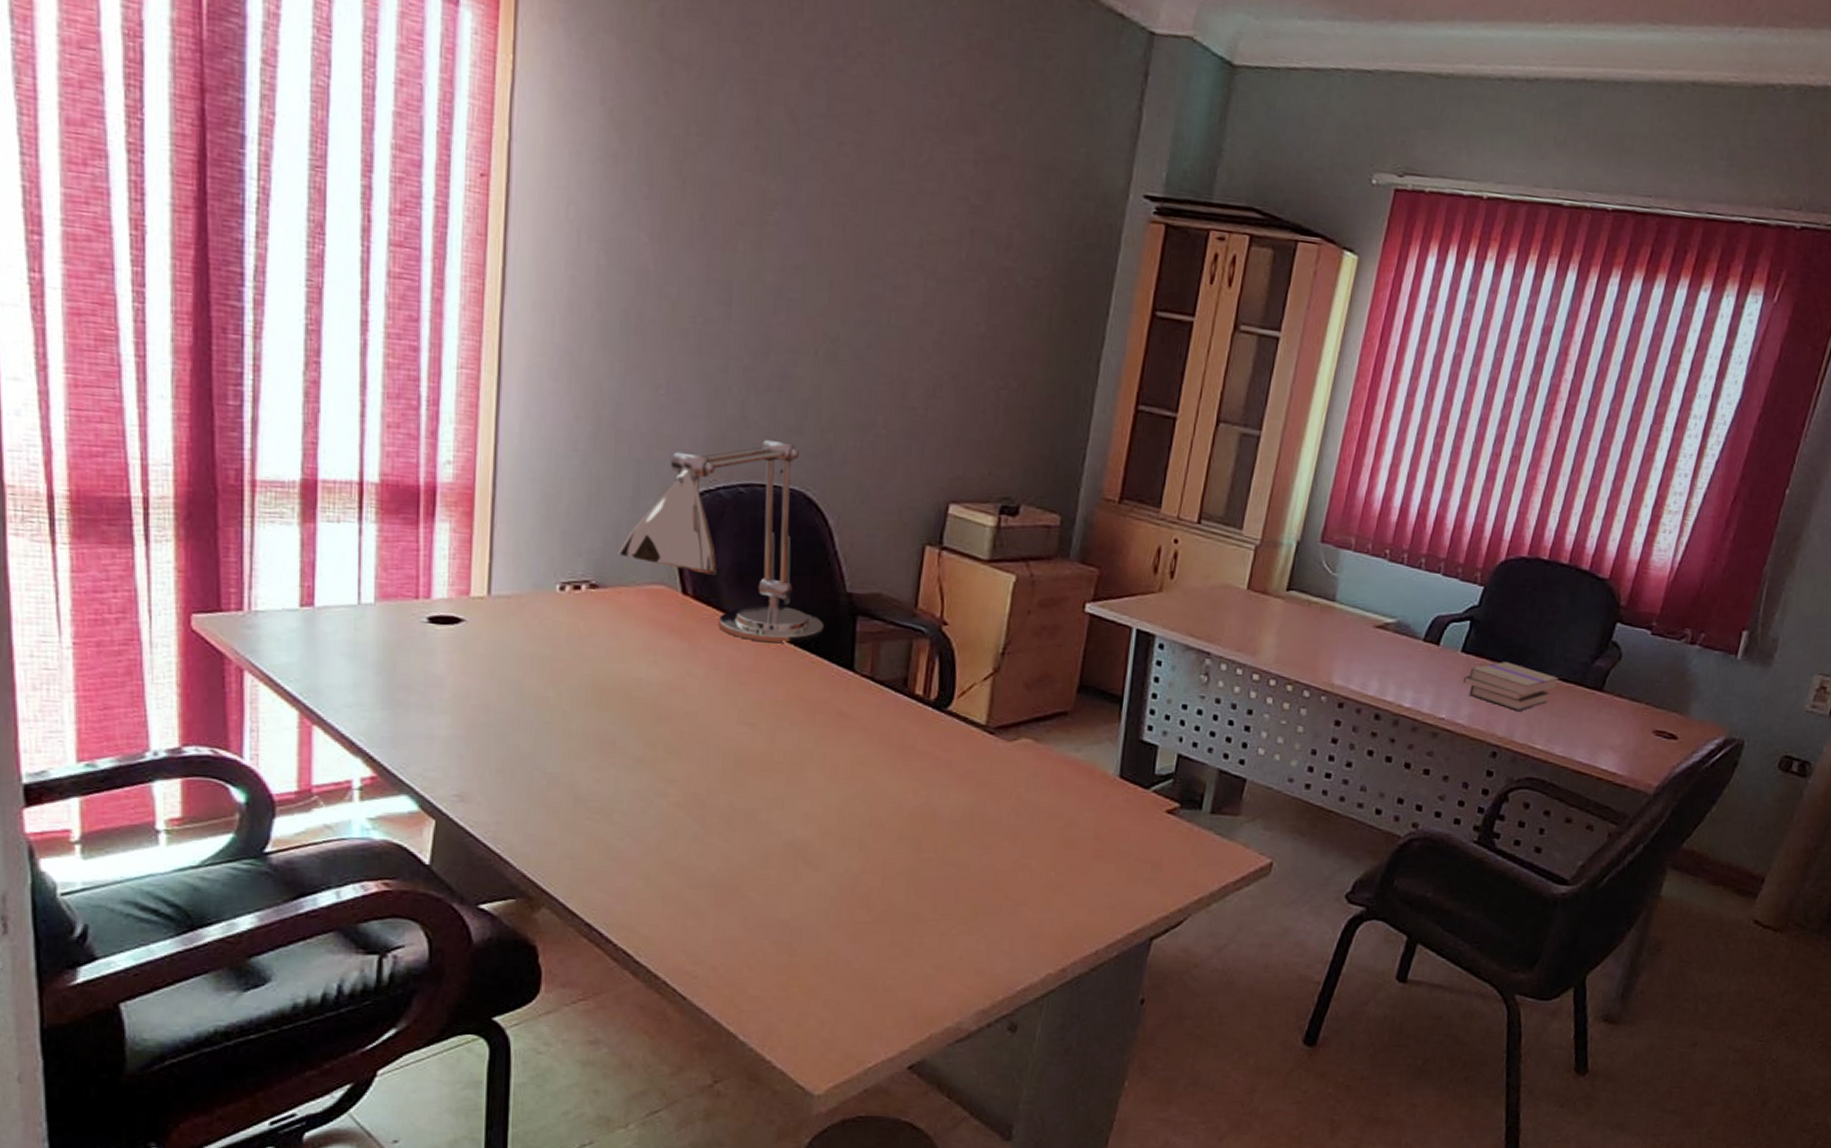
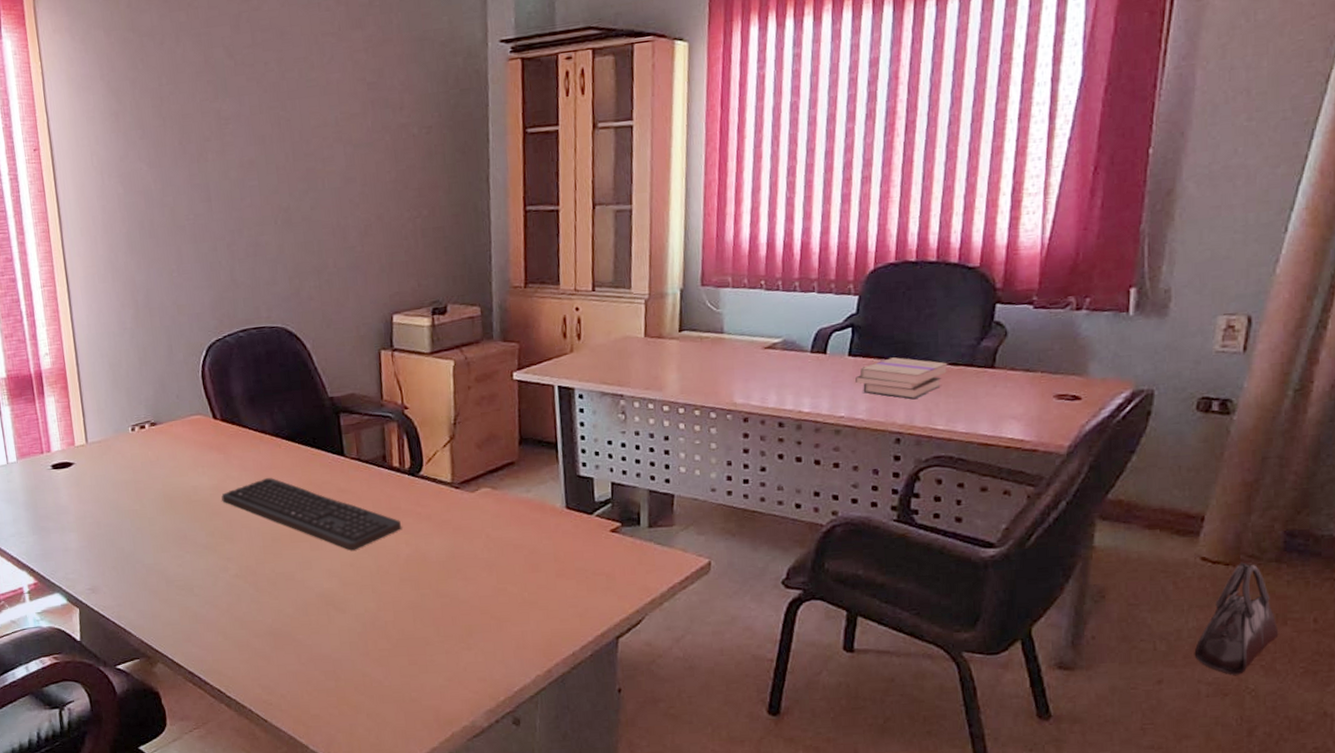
desk lamp: present [617,439,825,643] -> none [165,293,318,445]
computer keyboard: none [675,683,912,791] -> present [221,478,401,550]
handbag: none [1729,929,1807,1044] -> present [1194,562,1278,675]

